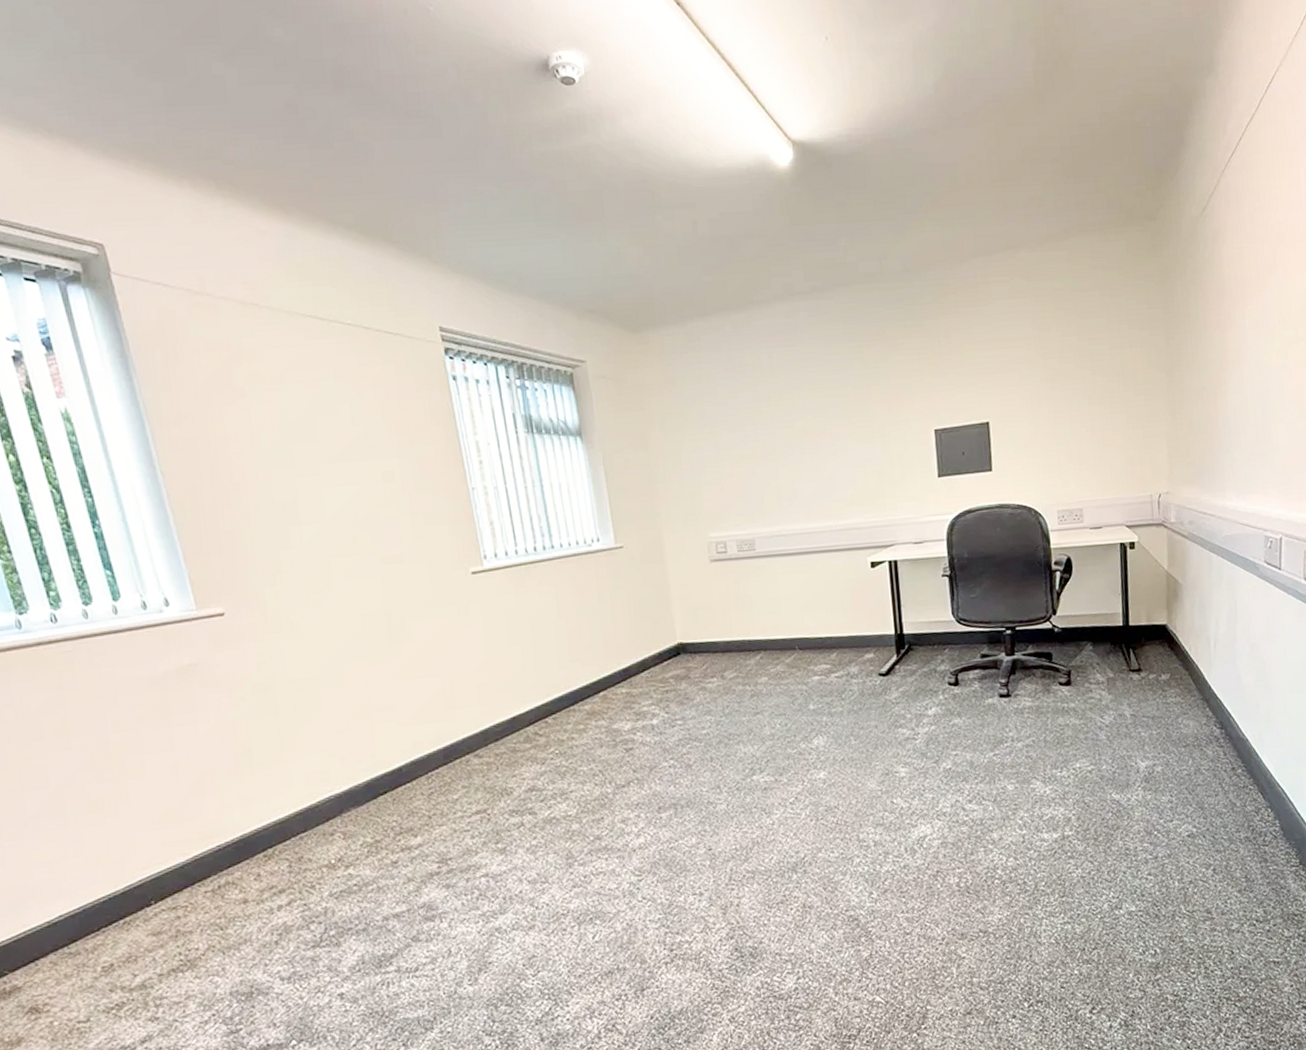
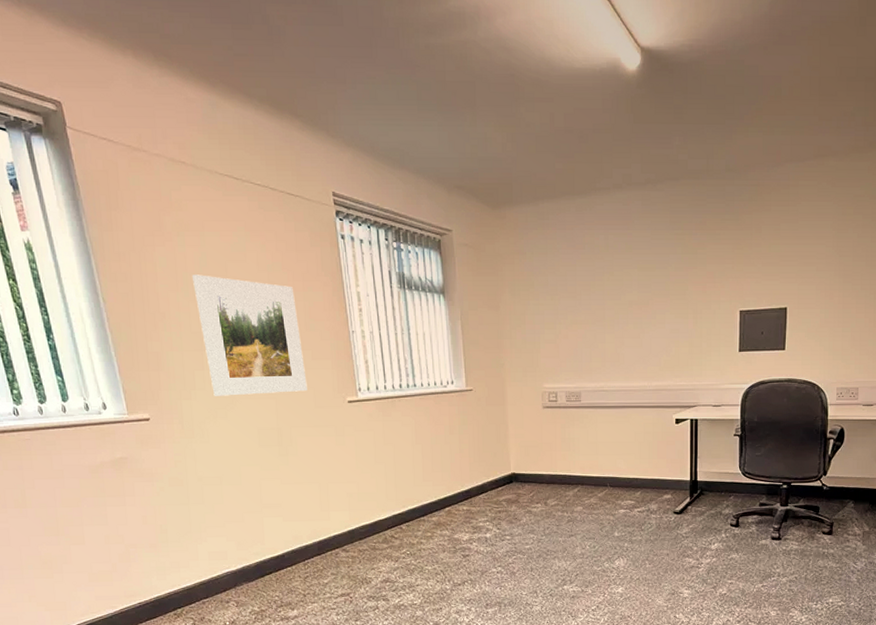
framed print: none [271,434,421,579] -> present [191,275,307,396]

